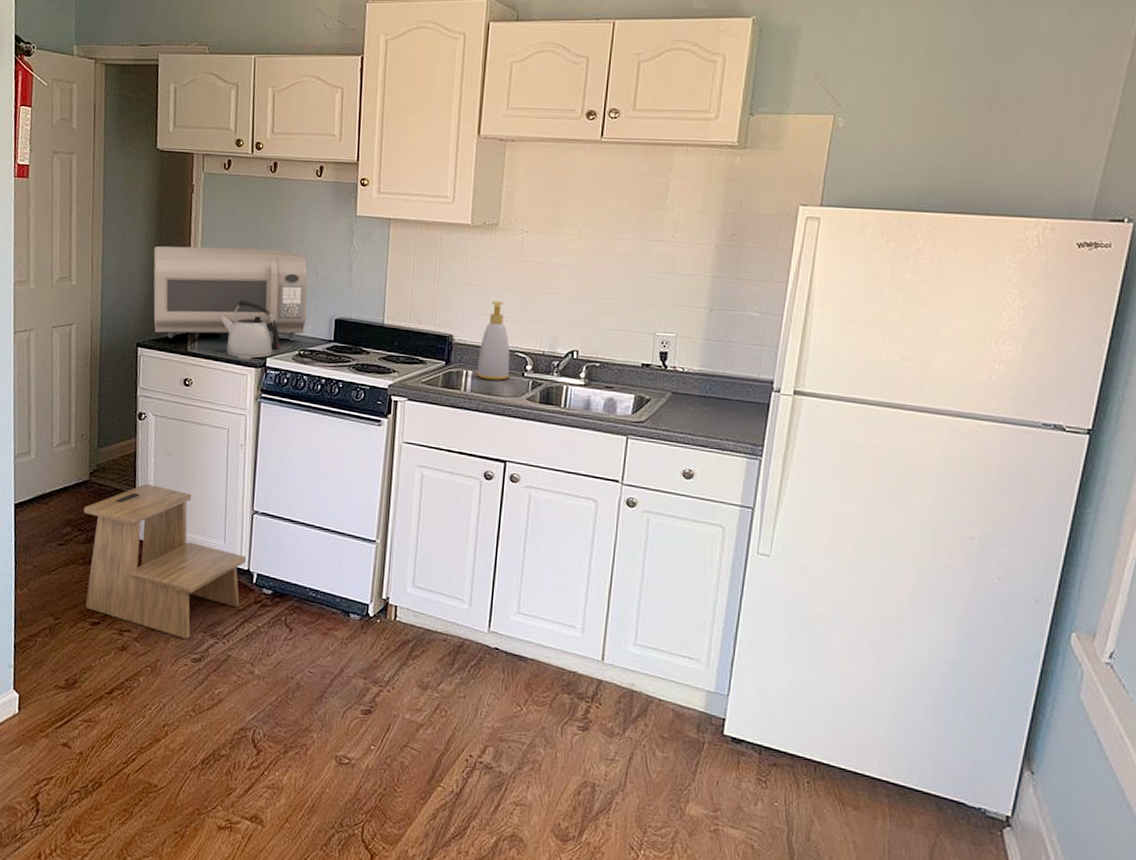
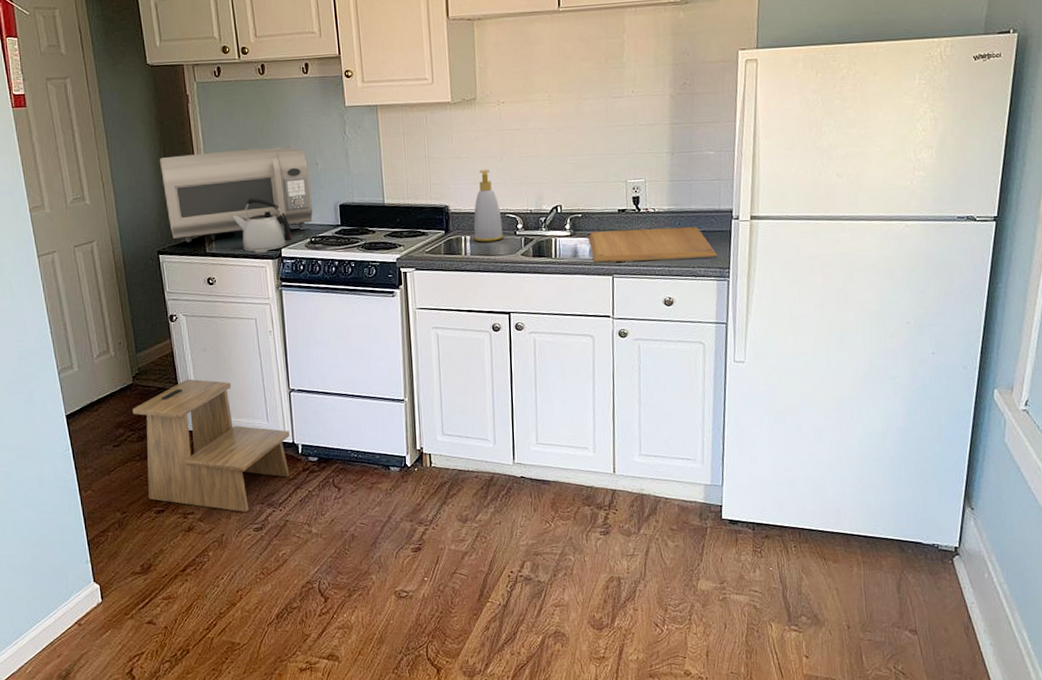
chopping board: none [605,385,752,432] -> present [589,226,719,264]

